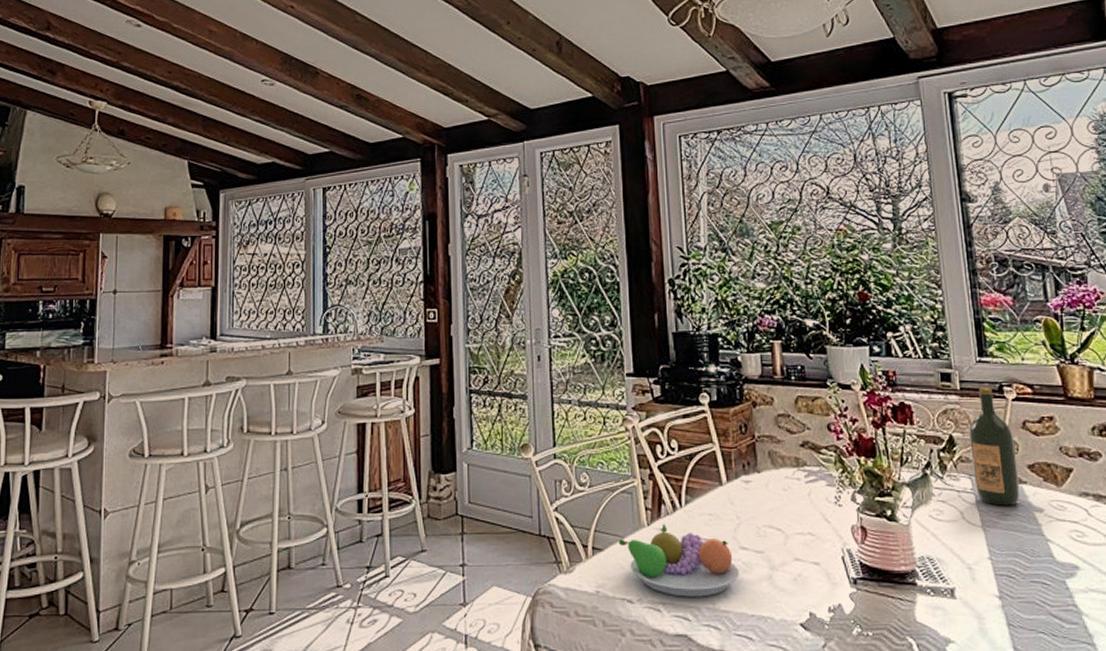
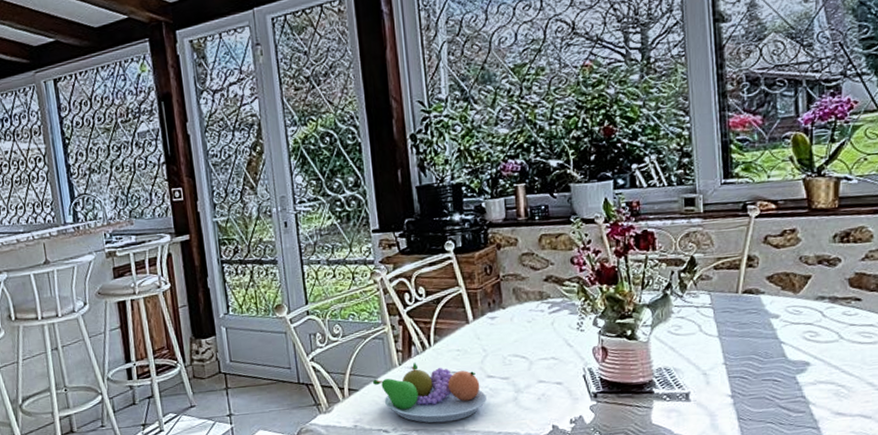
wine bottle: present [969,387,1020,506] -> none [711,207,758,316]

